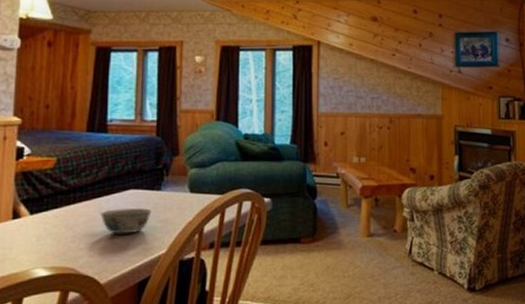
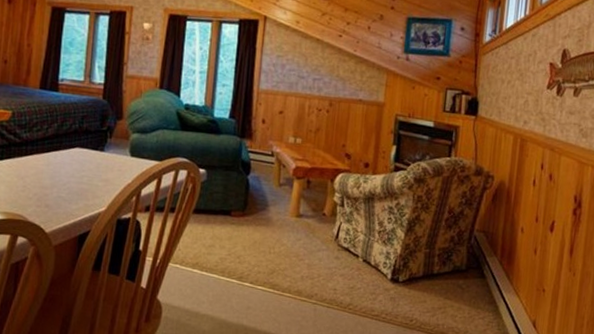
bowl: present [100,207,153,234] -> none [48,164,96,190]

